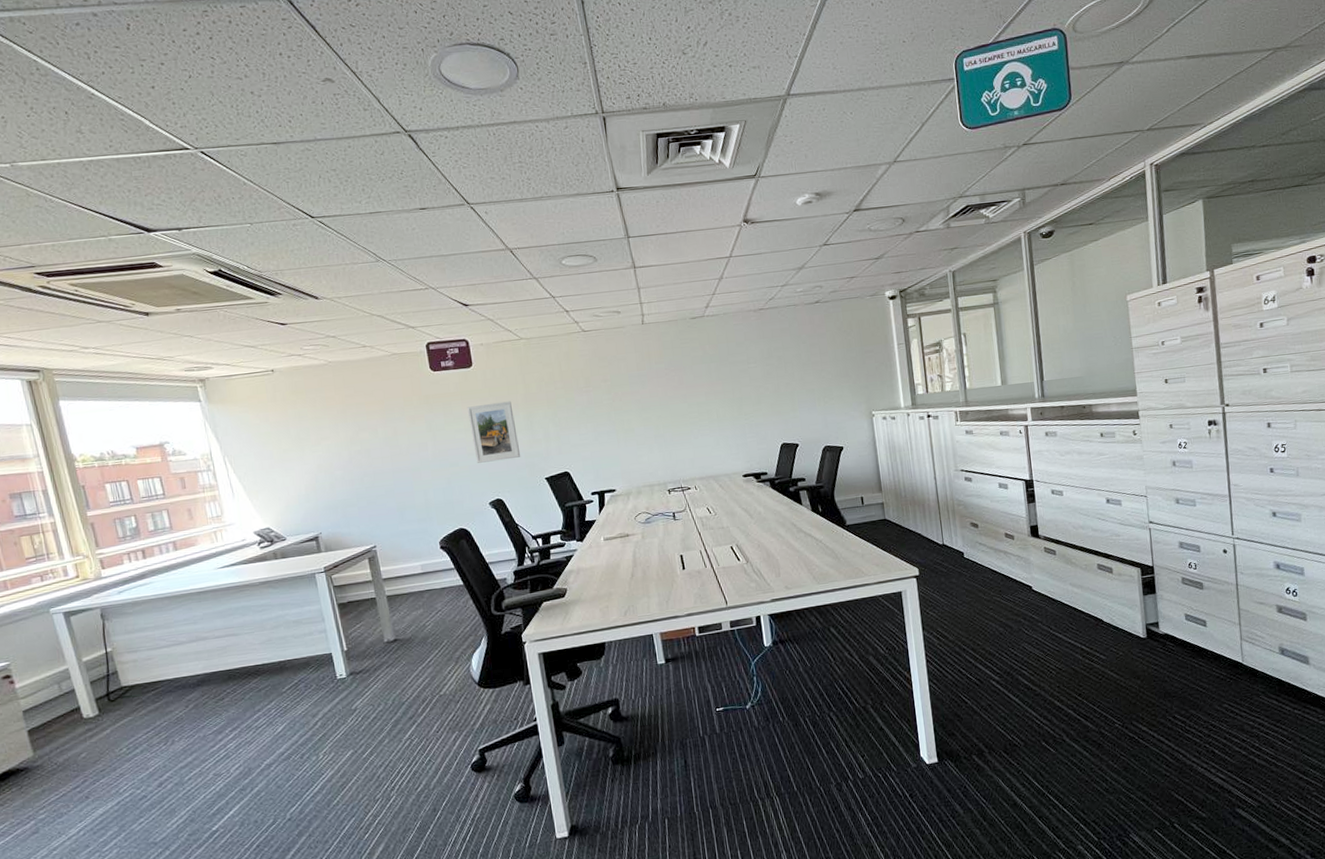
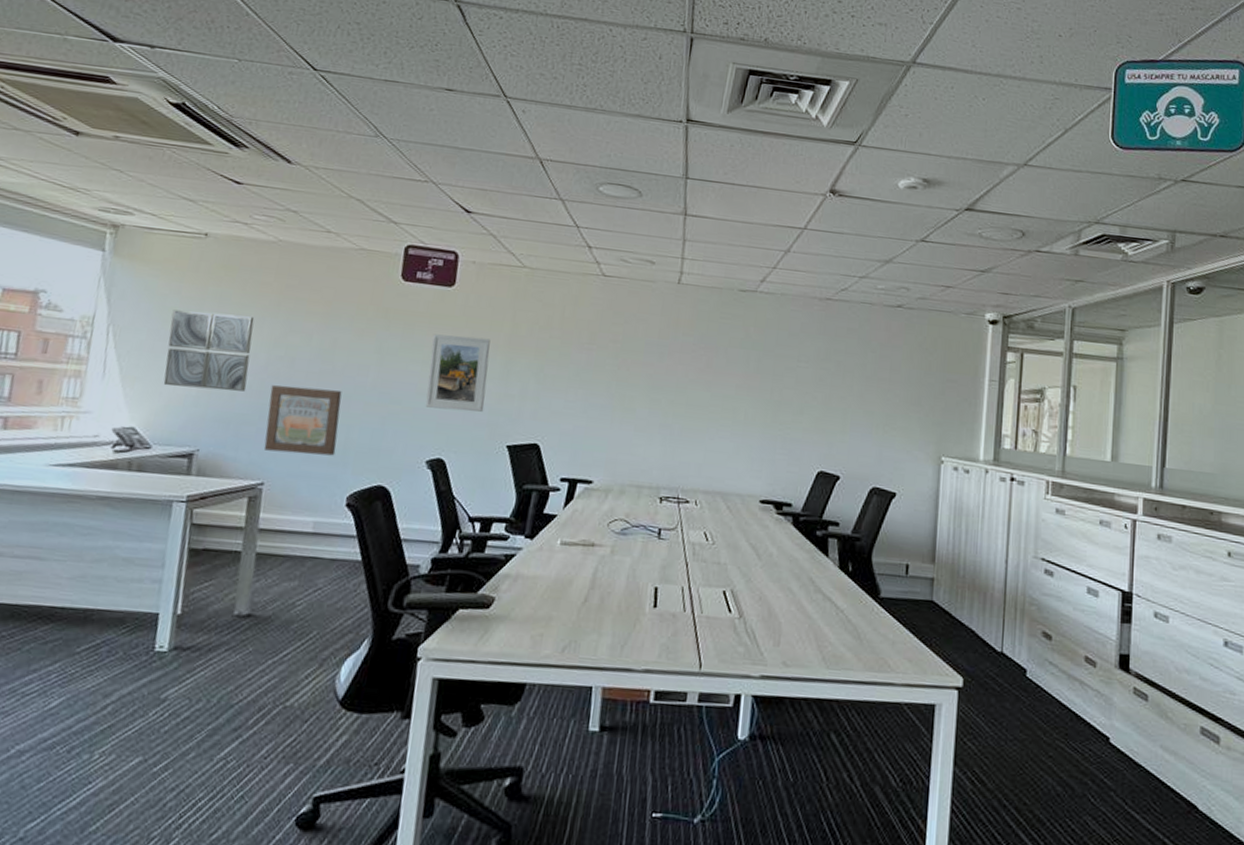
wall art: none [267,426,341,492] -> present [163,310,255,392]
wall art: none [358,466,421,522] -> present [263,385,342,456]

